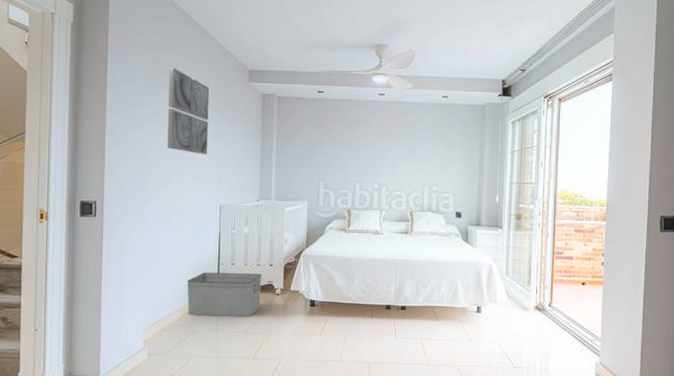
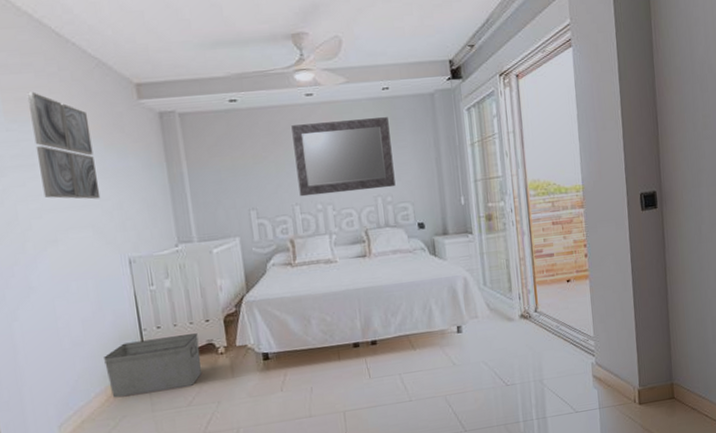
mirror: none [361,117,444,179] -> present [291,117,396,197]

